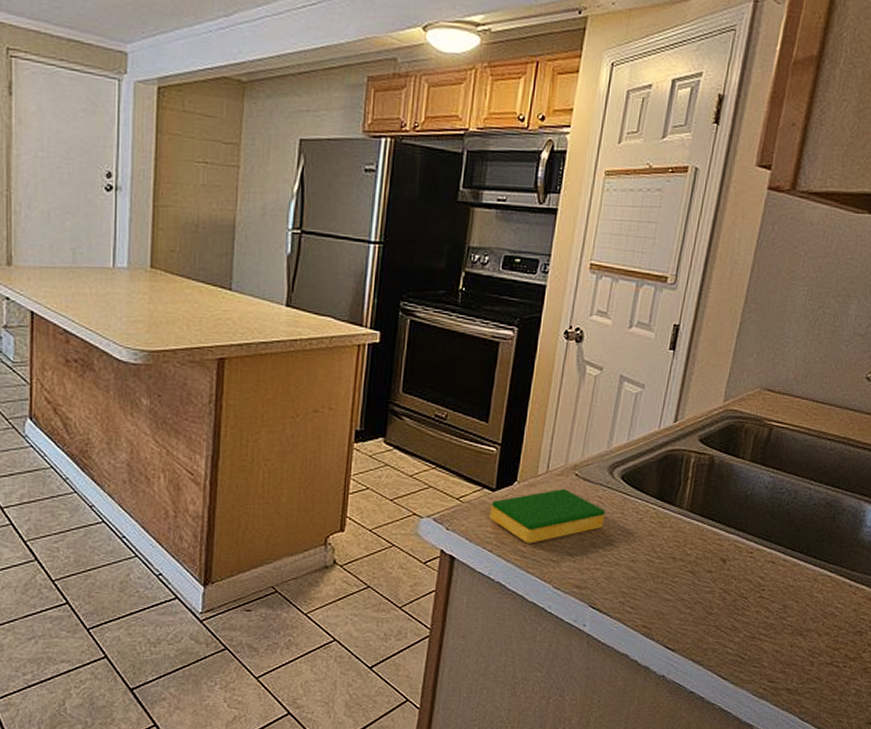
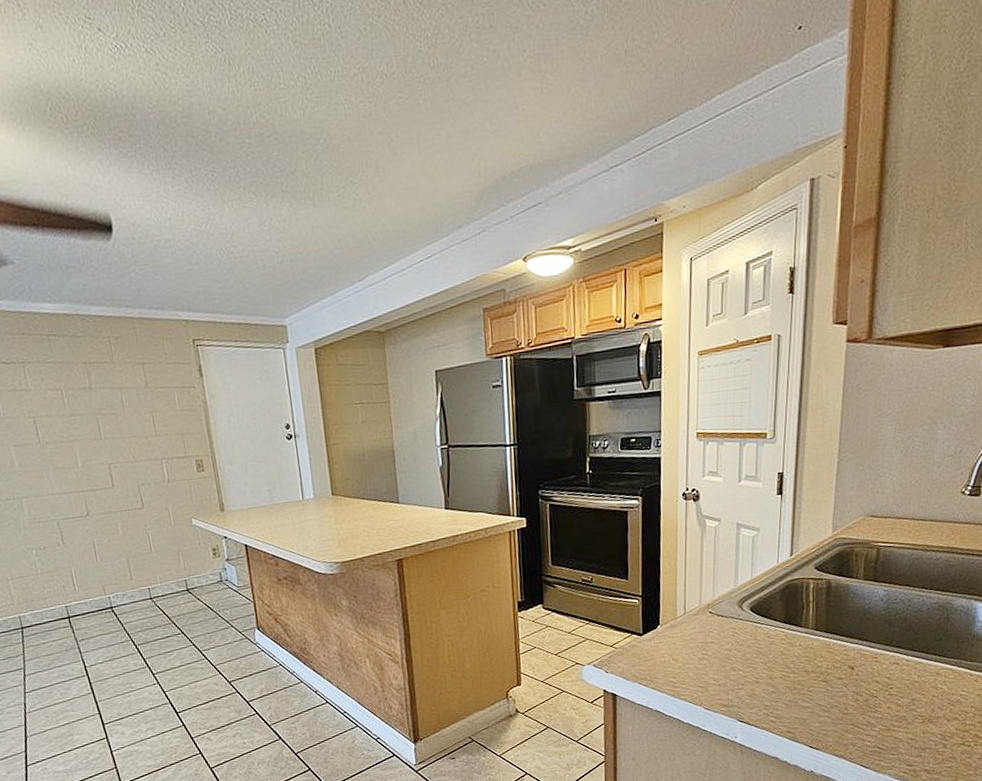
dish sponge: present [489,489,605,543] -> none [640,626,741,675]

